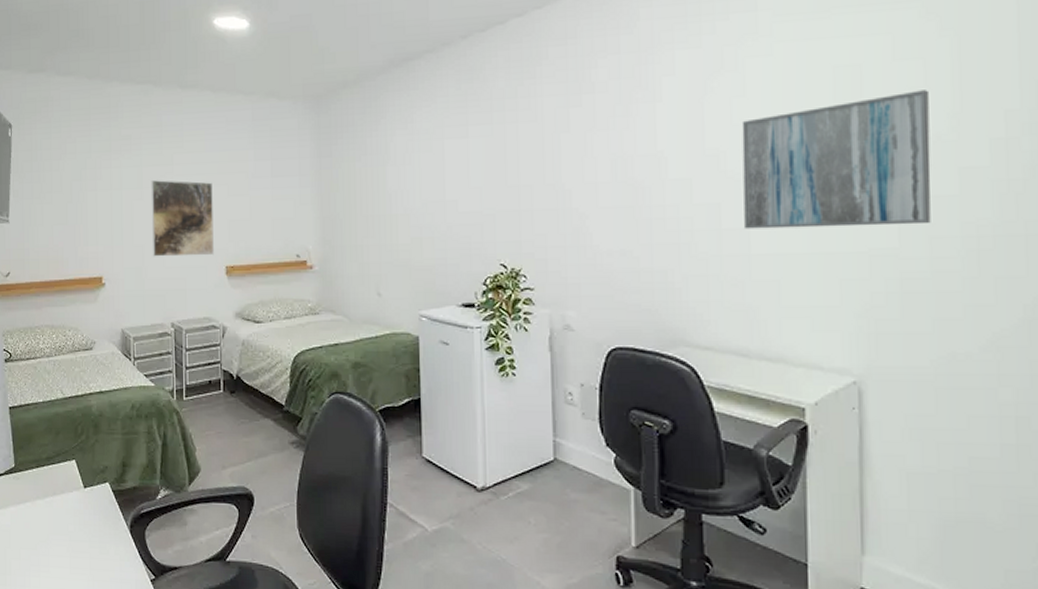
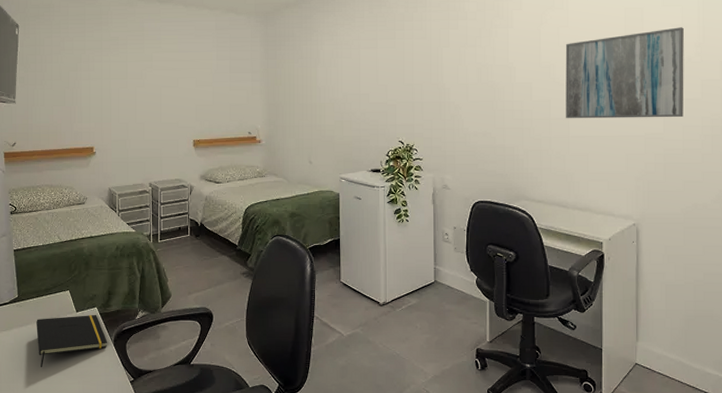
notepad: none [36,491,123,558] -> present [36,314,108,368]
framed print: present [150,180,214,257] -> none [134,73,184,132]

